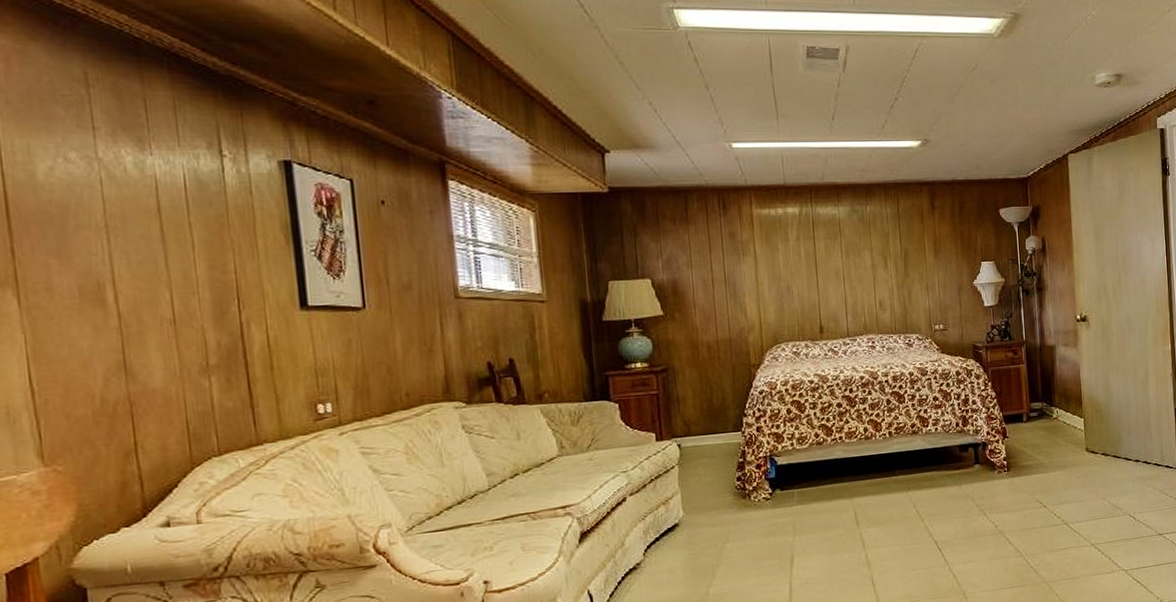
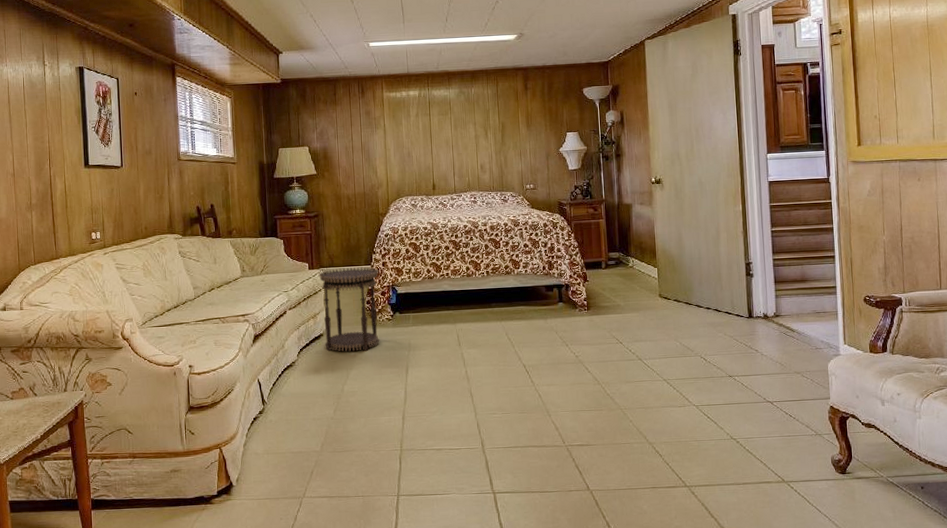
side table: none [669,434,756,545] -> present [318,267,380,352]

